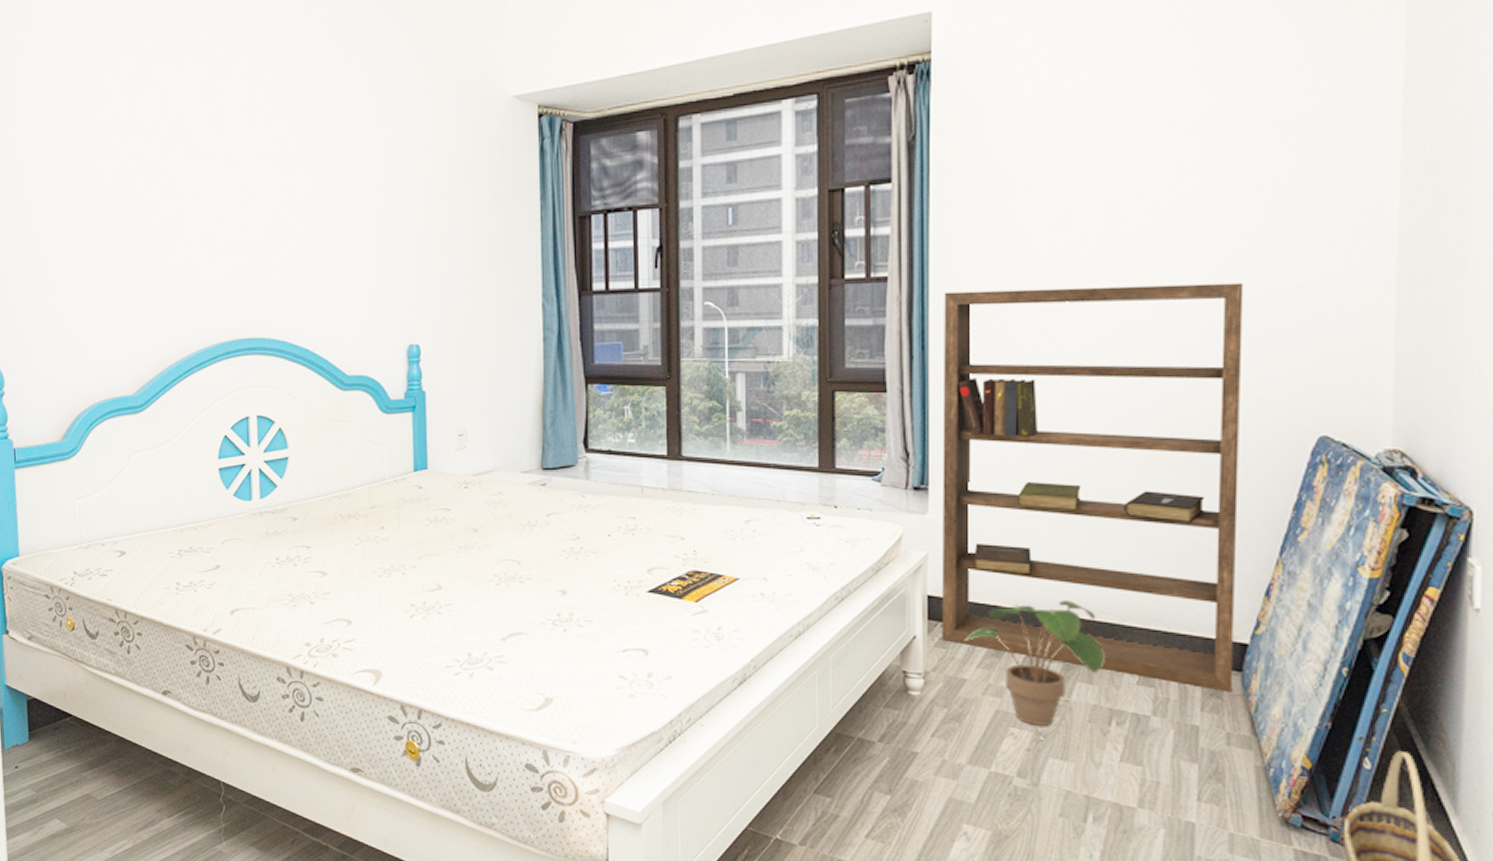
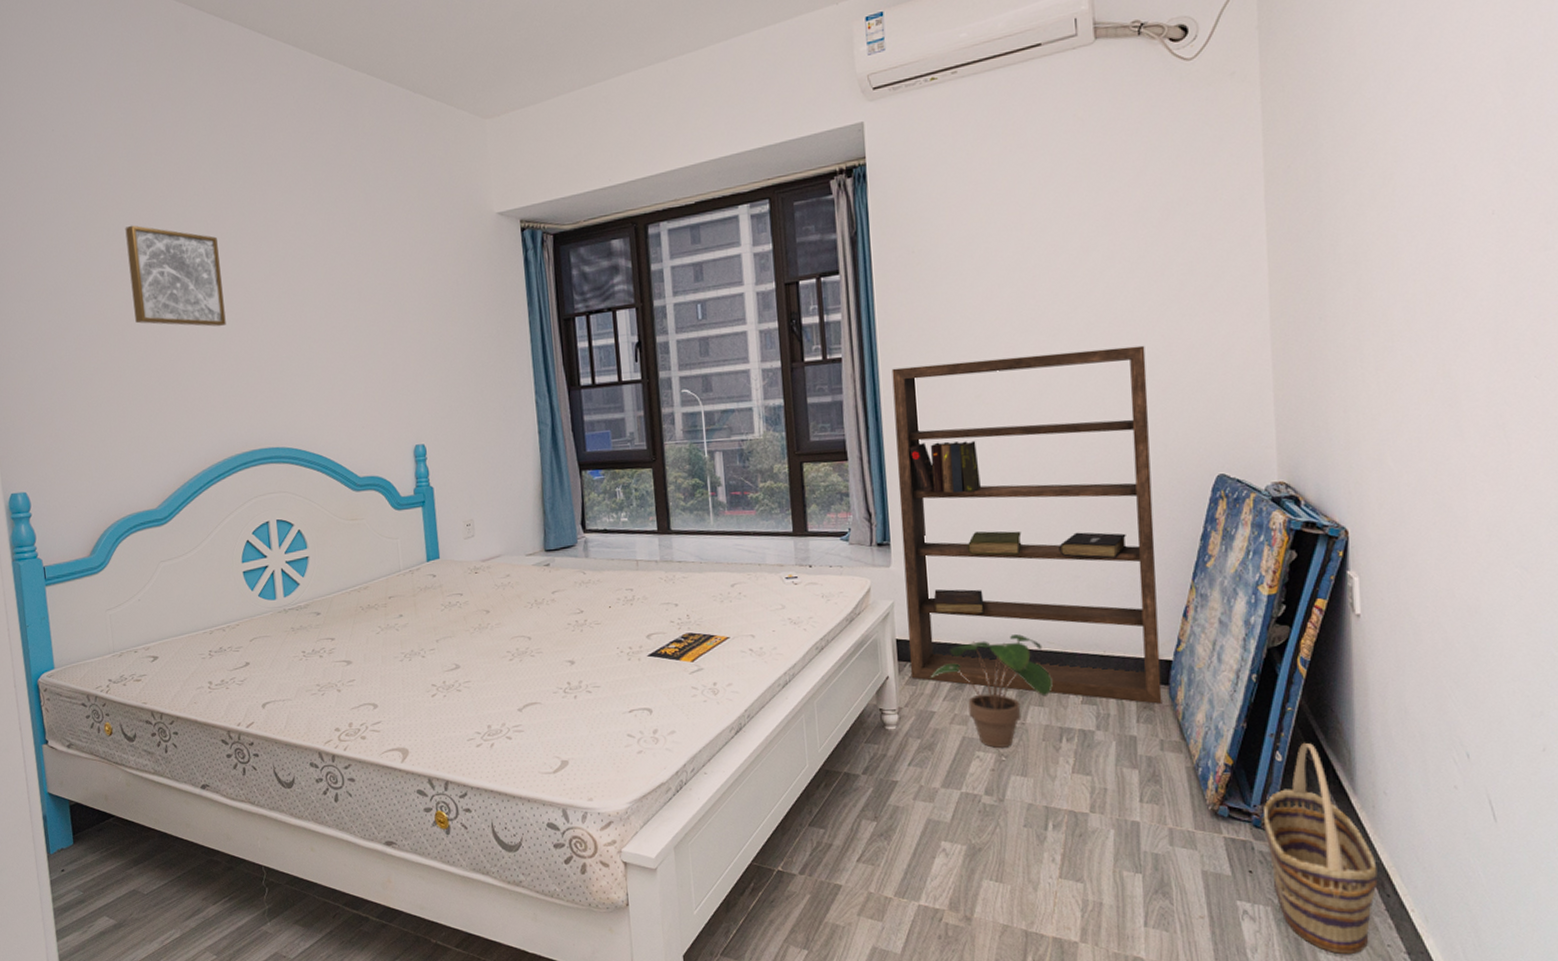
wall art: none [117,91,216,205] -> present [125,225,226,327]

